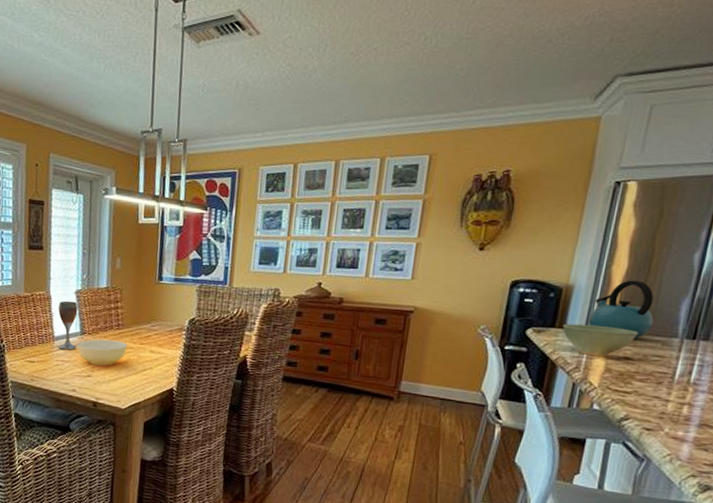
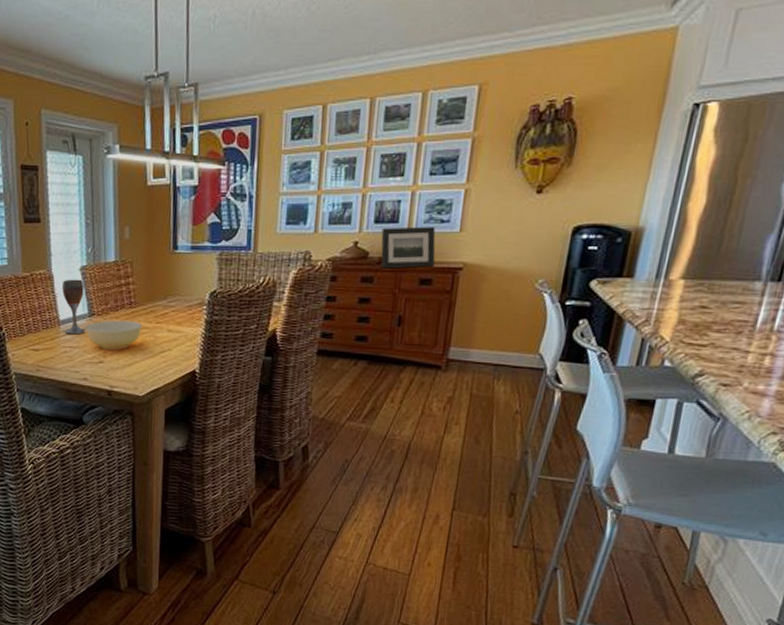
picture frame: none [341,272,390,310] -> present [381,226,436,269]
bowl: present [562,323,639,358] -> none [631,272,718,308]
kettle: present [588,280,654,339] -> none [660,218,735,284]

